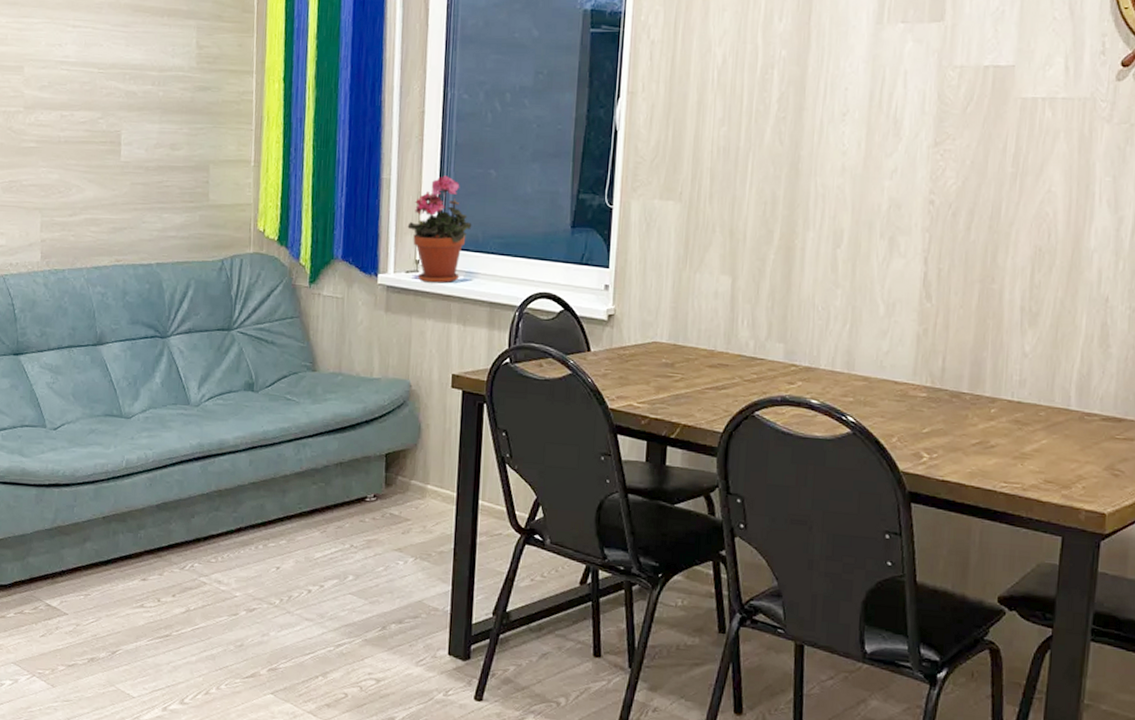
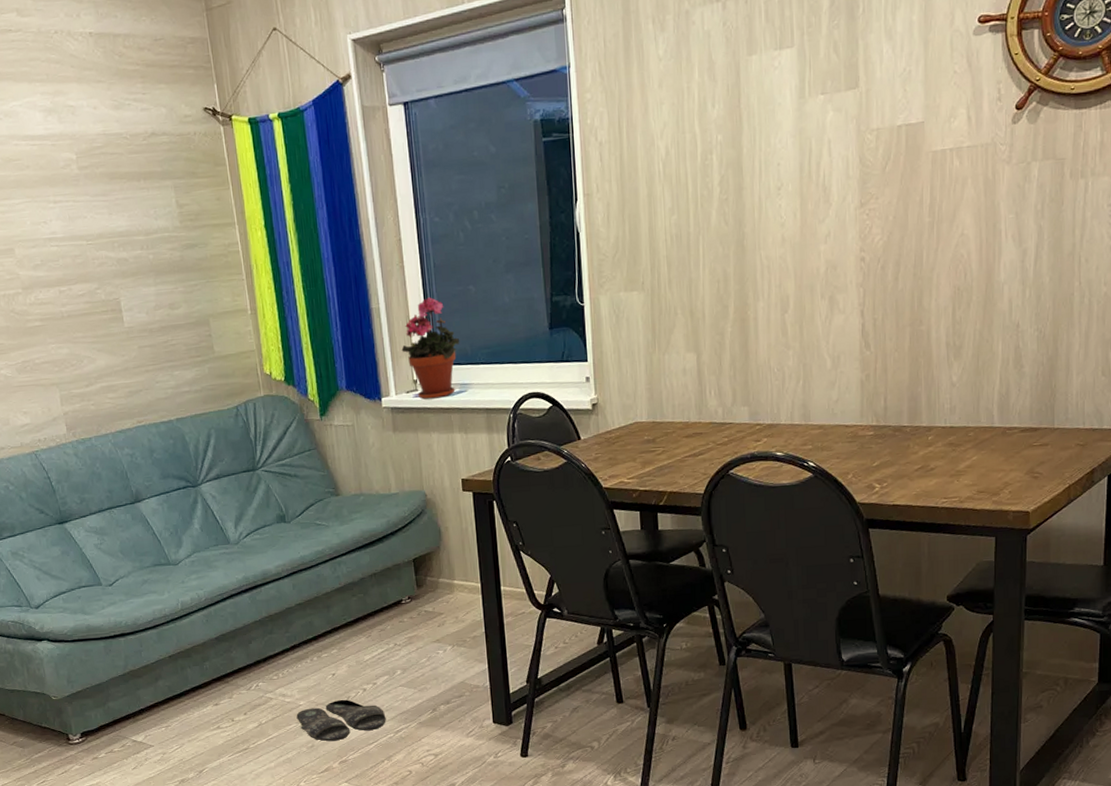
slippers: none [229,598,328,644] -> present [296,700,386,741]

